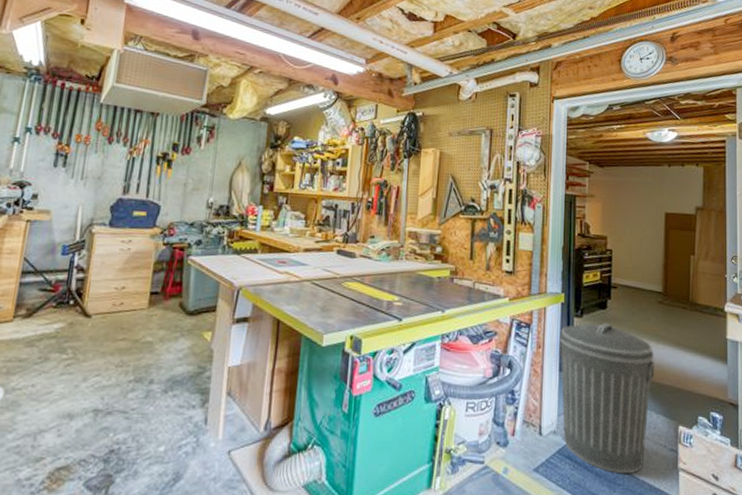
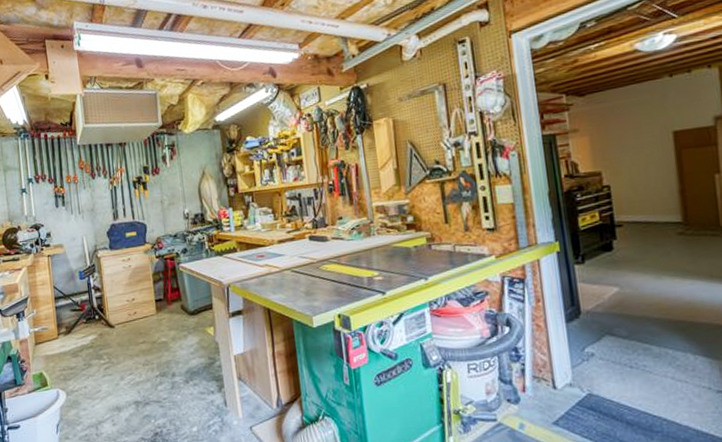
trash can: present [559,322,655,474] -> none [560,265,685,421]

